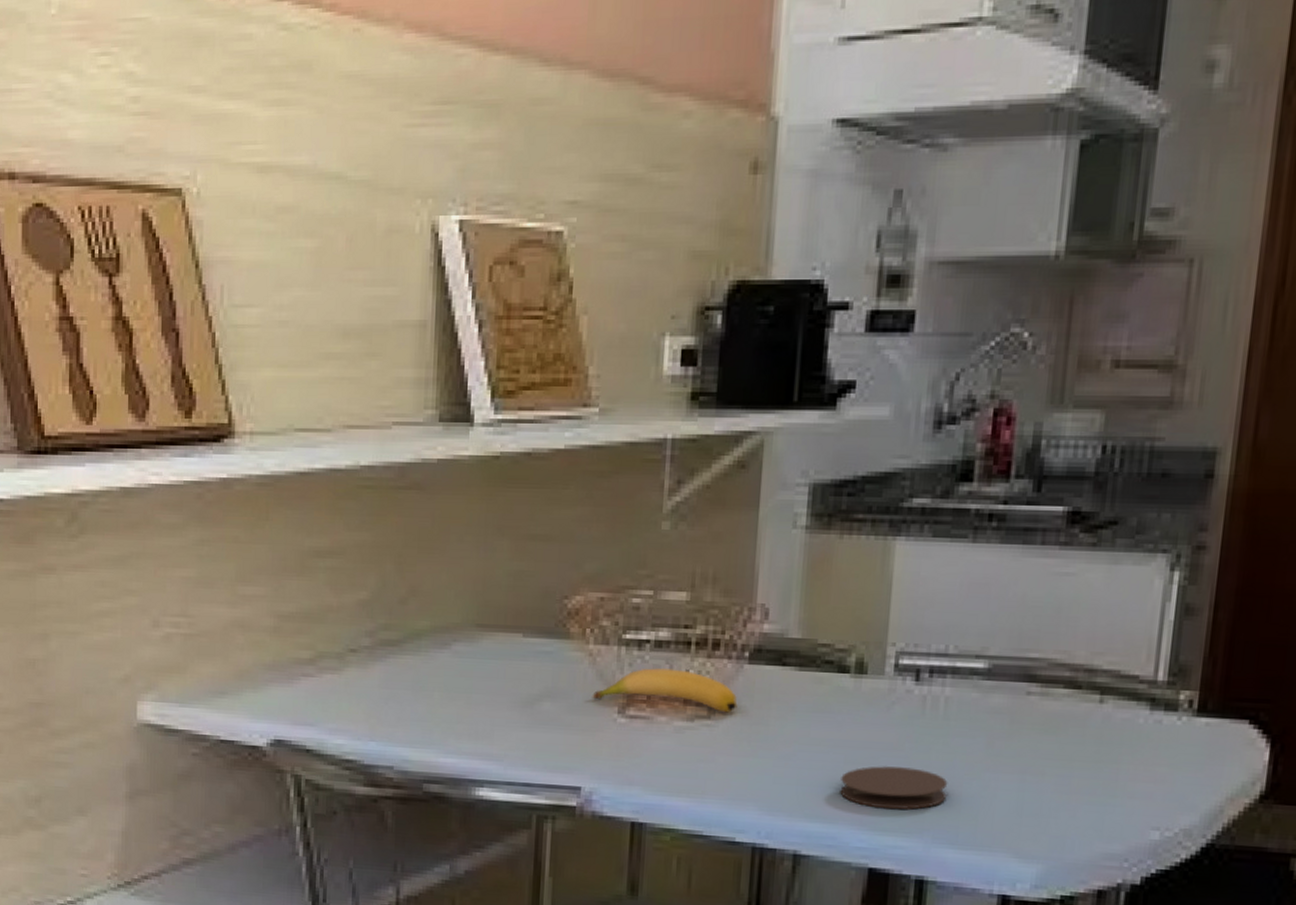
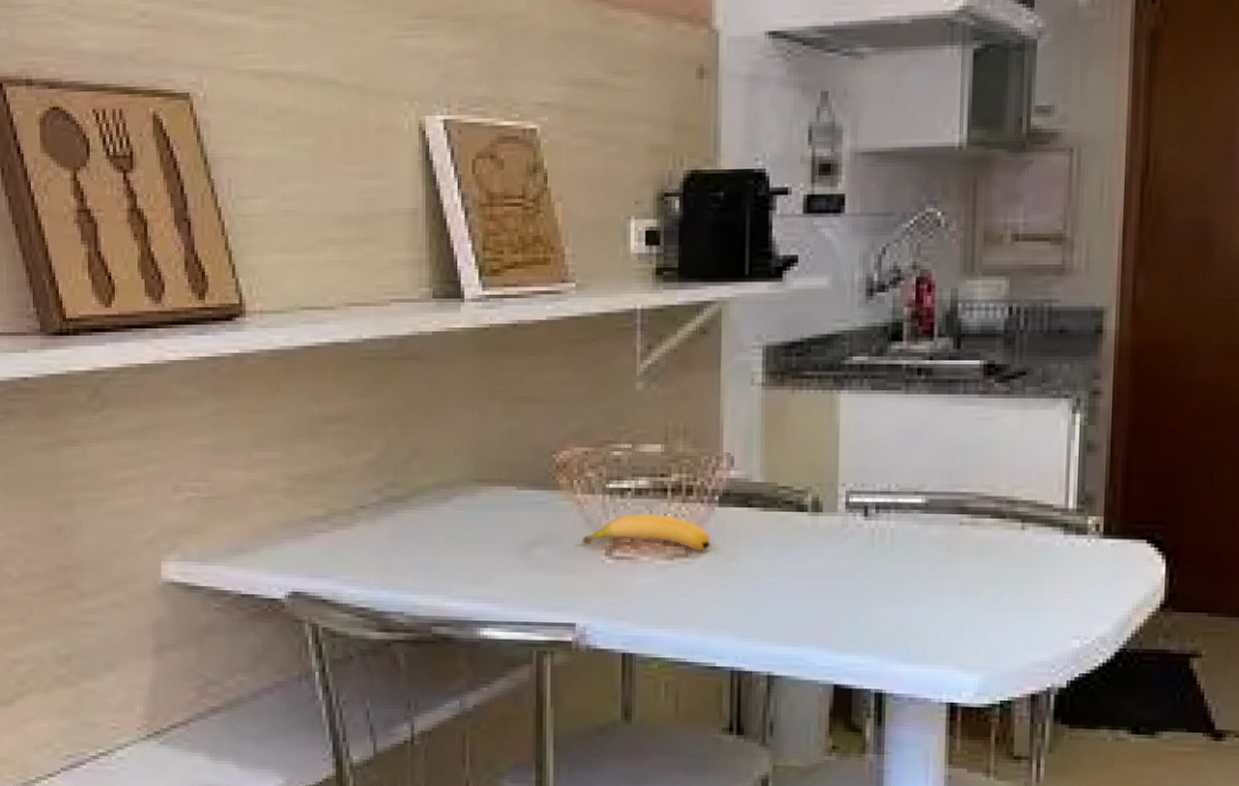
coaster: present [840,766,948,810] -> none [805,593,898,631]

